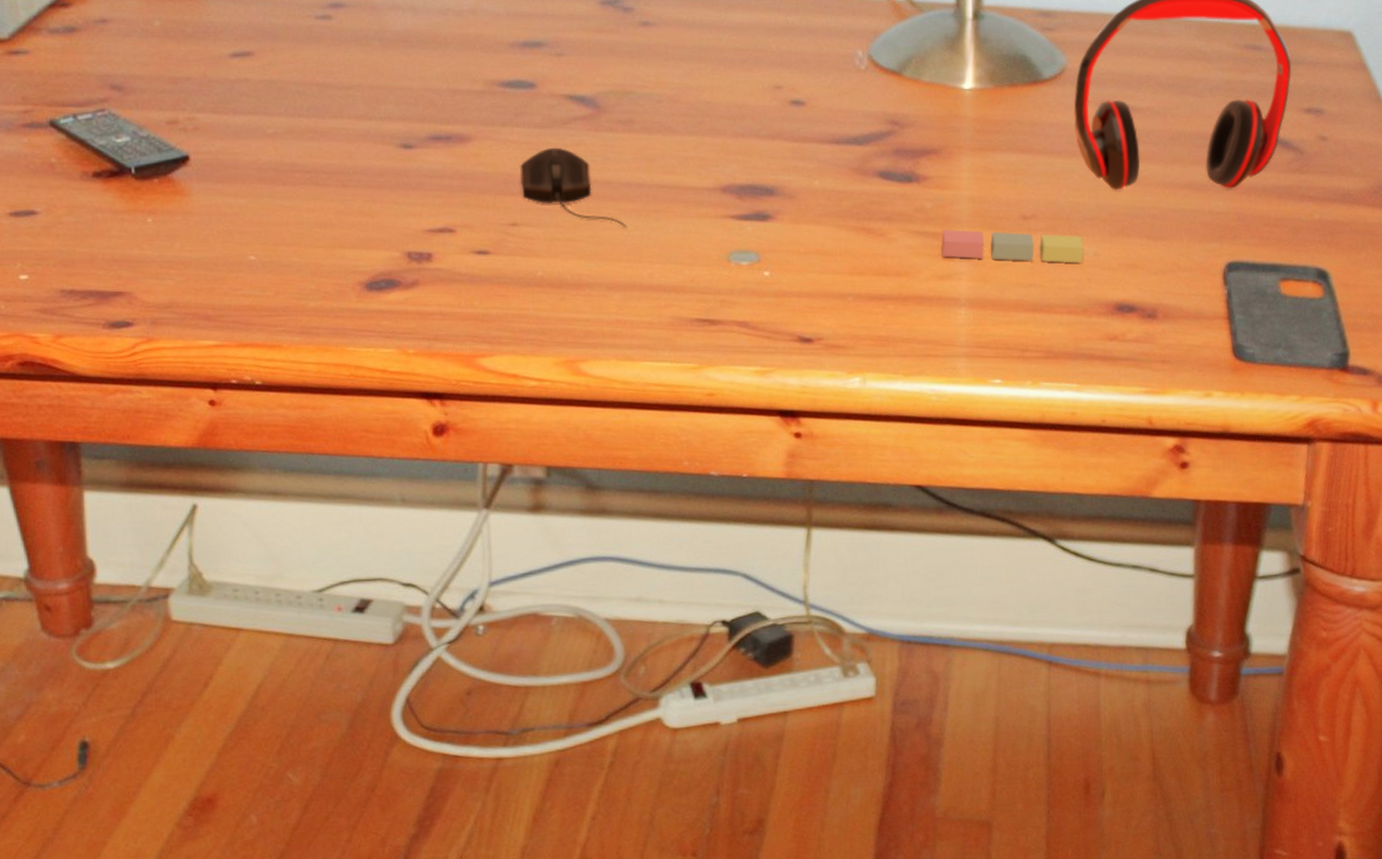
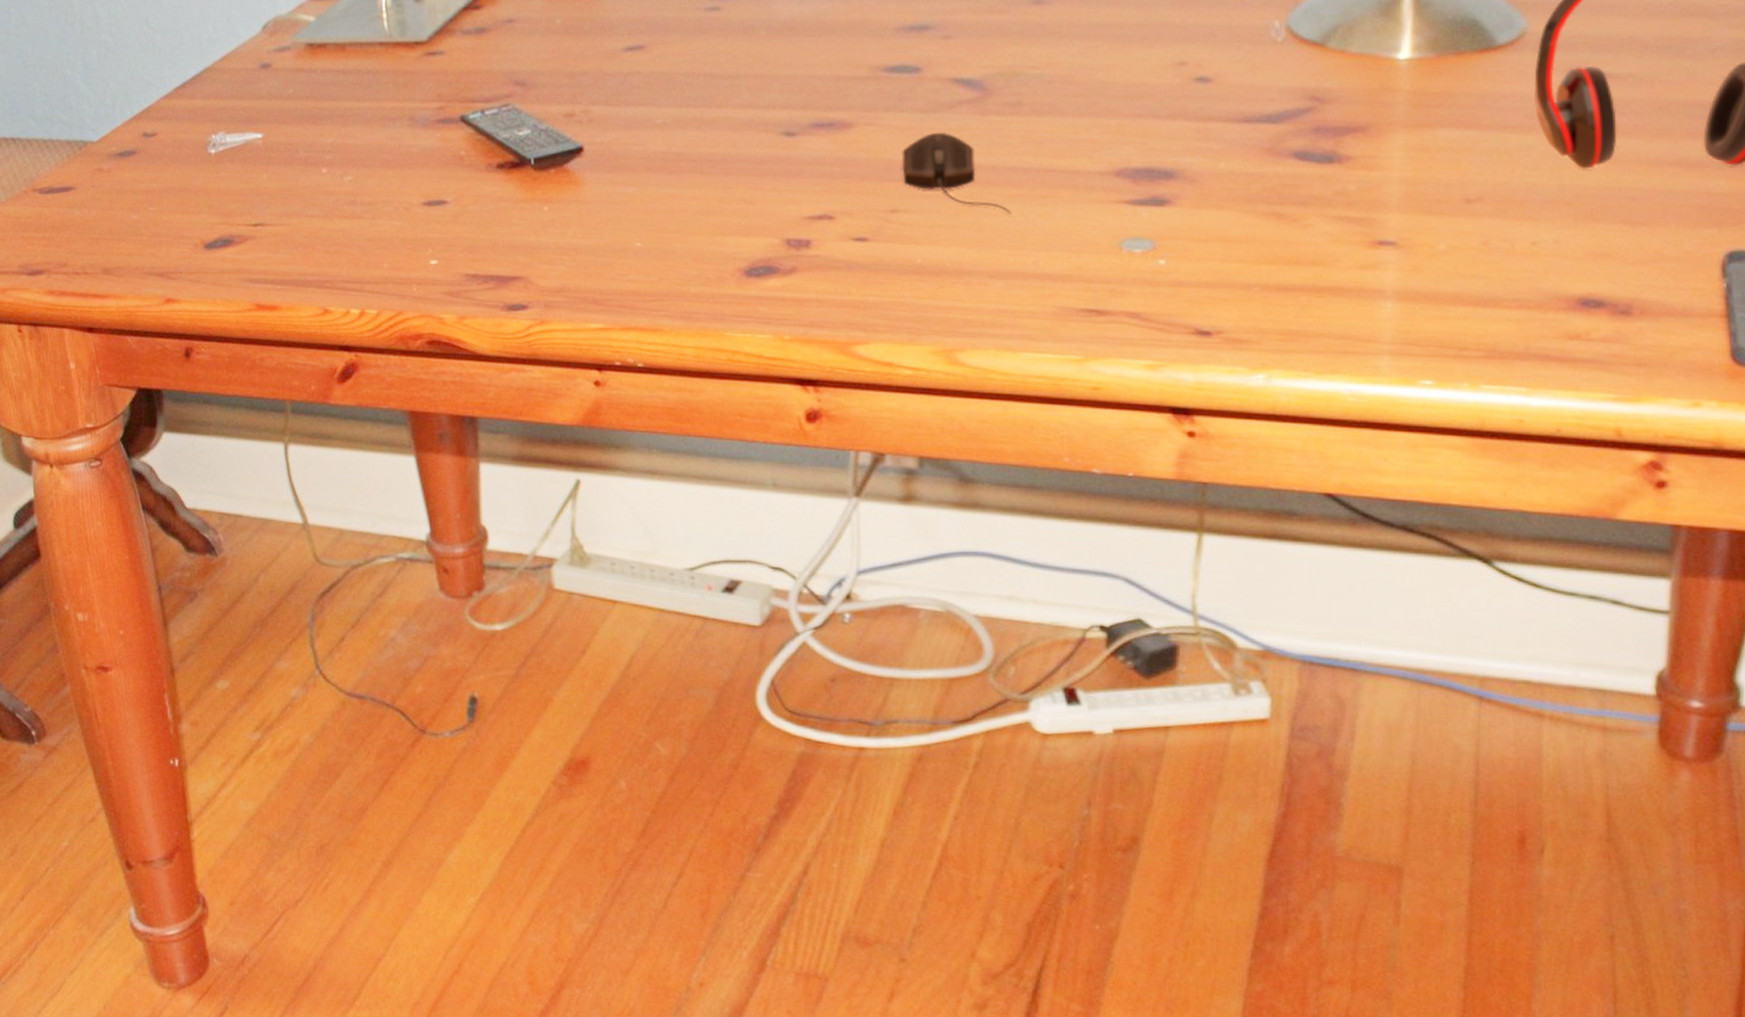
sticky notes: present [941,229,1084,263] -> none [1365,214,1541,252]

